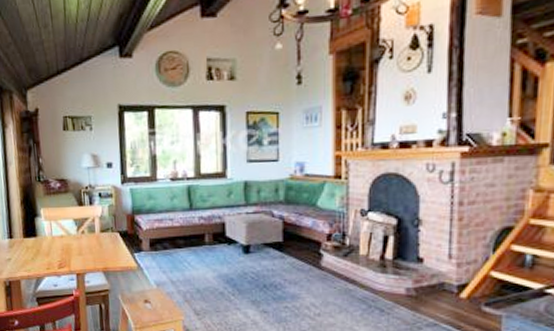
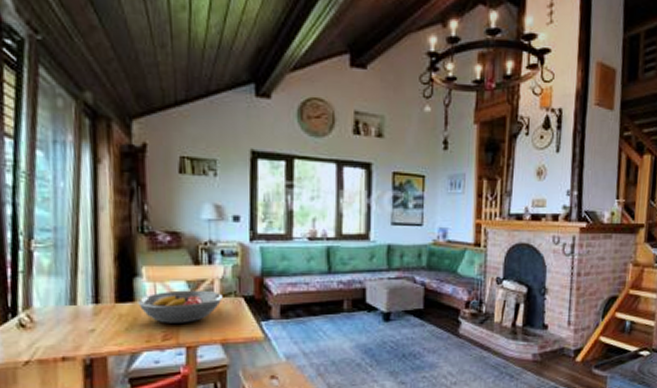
fruit bowl: none [39,226,102,254] -> present [138,290,223,323]

